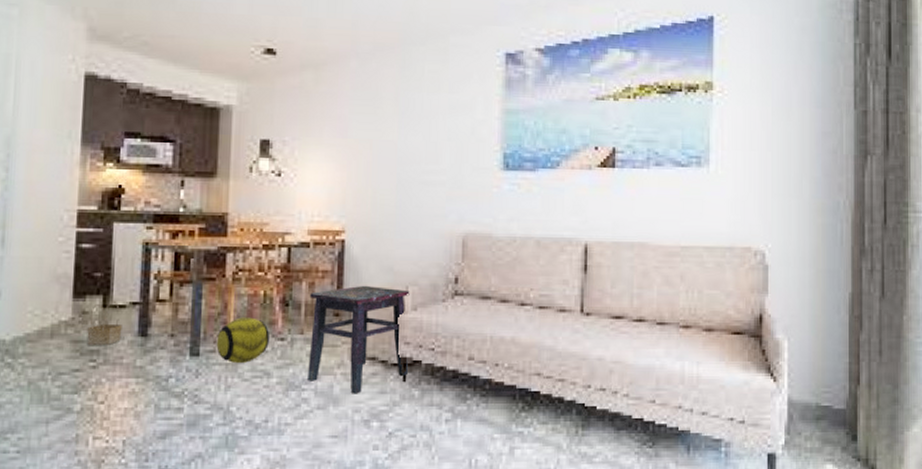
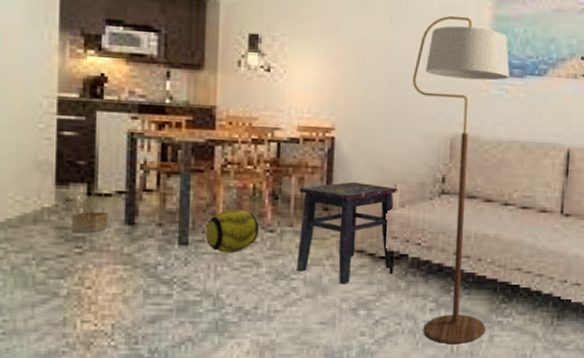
floor lamp: none [423,112,521,457] -> present [413,16,510,343]

